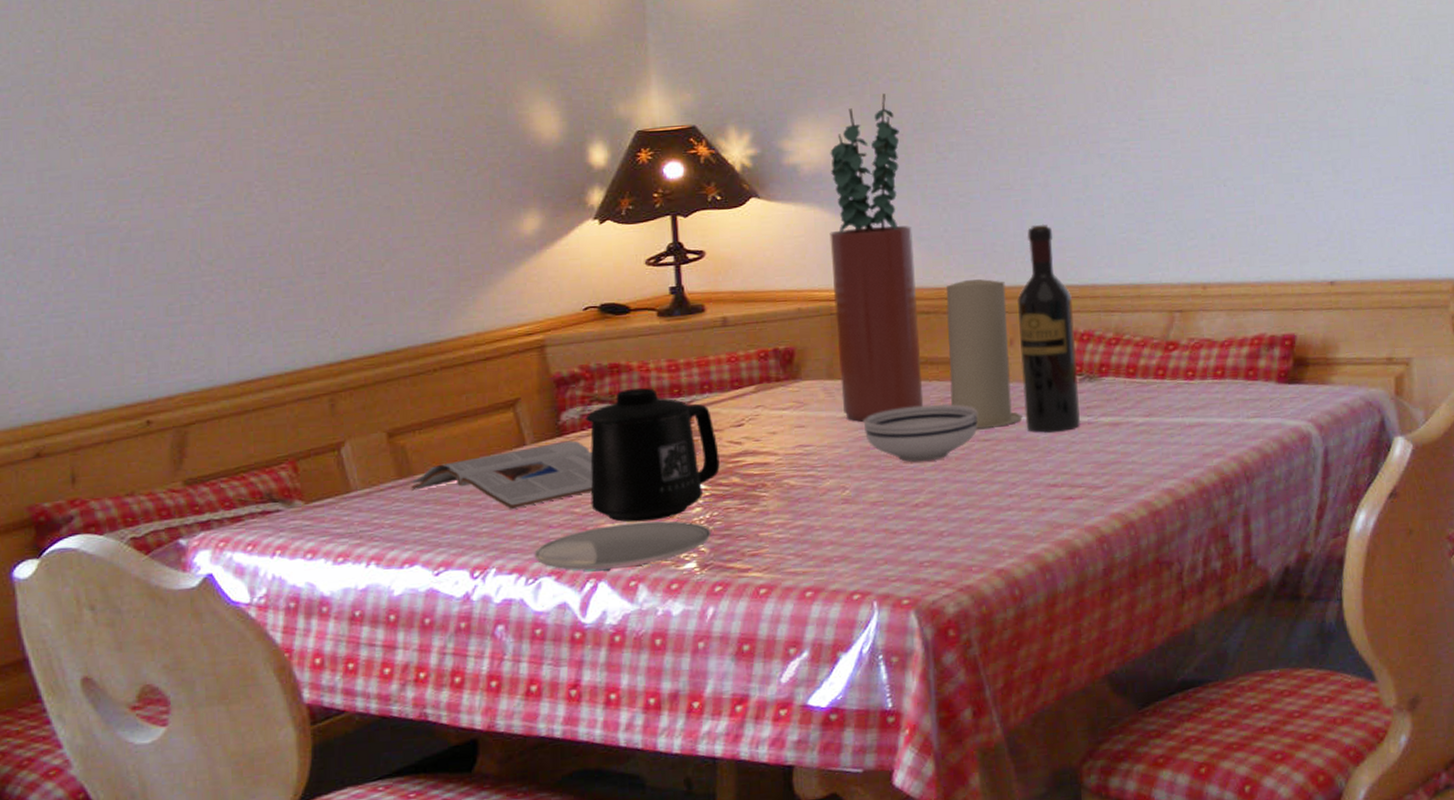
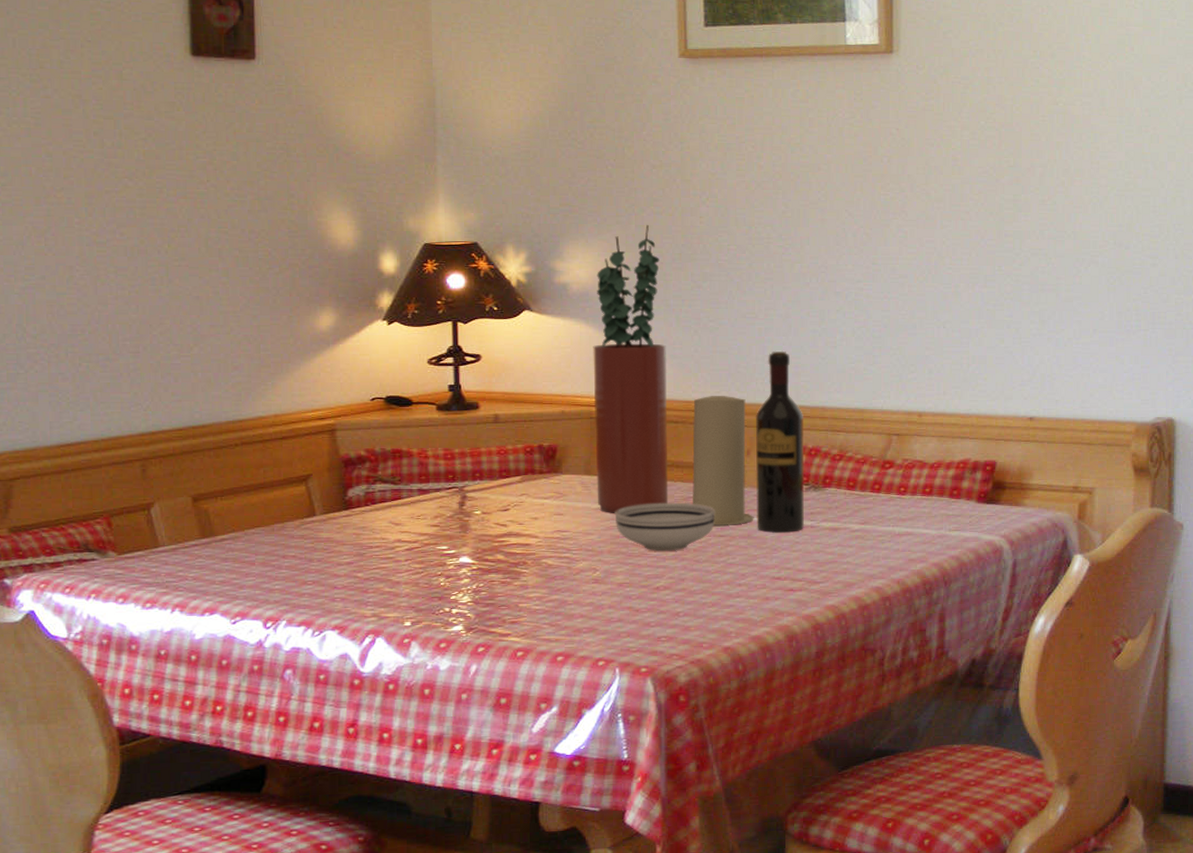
magazine: present [411,440,593,509] -> none [212,514,375,570]
plate: present [534,520,711,571] -> none [320,588,477,627]
mug: present [585,388,720,522] -> none [369,472,487,588]

